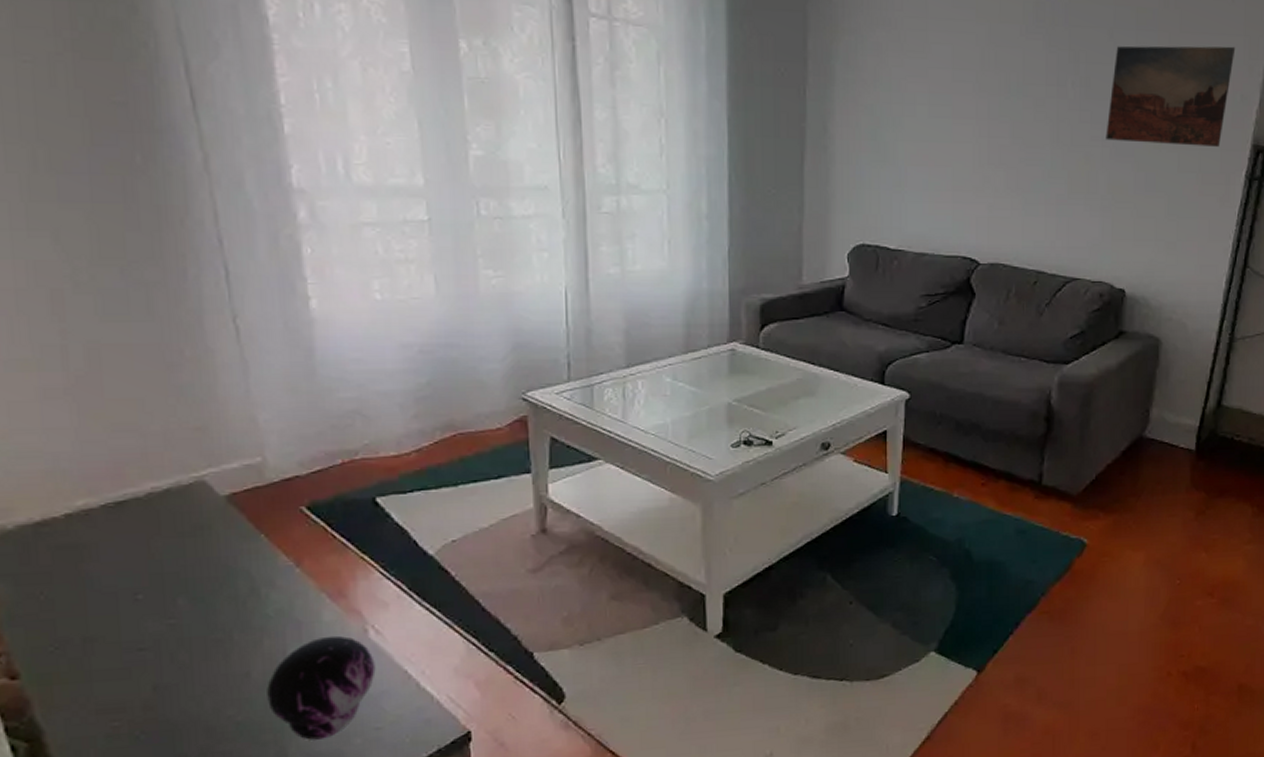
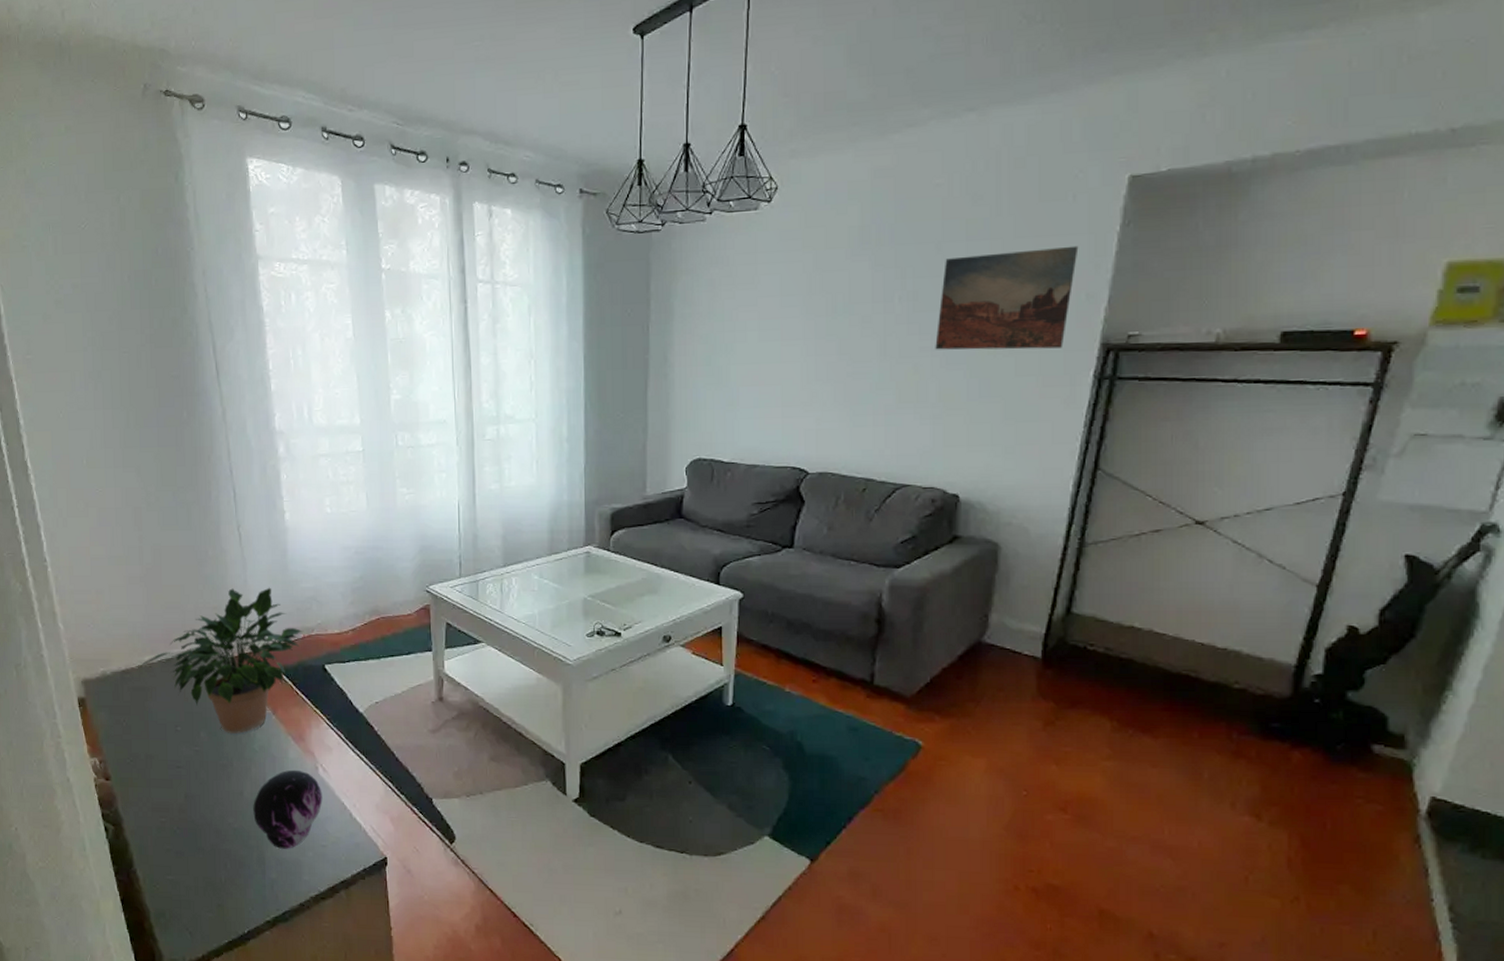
potted plant: none [68,398,343,597] -> present [140,587,304,734]

